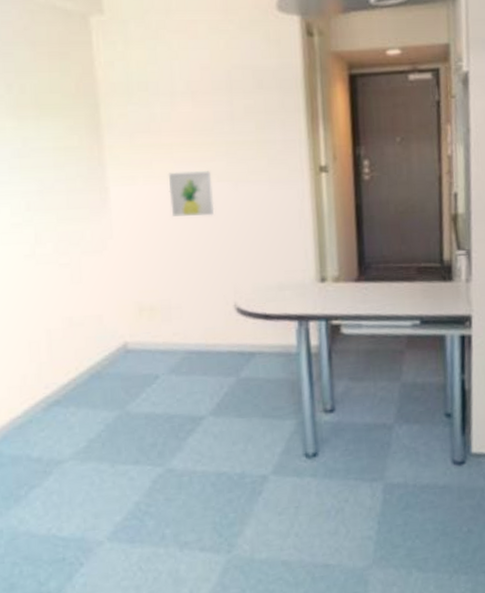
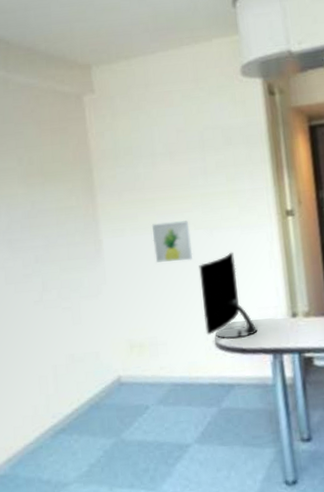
monitor: none [221,208,283,304] -> present [199,252,258,339]

